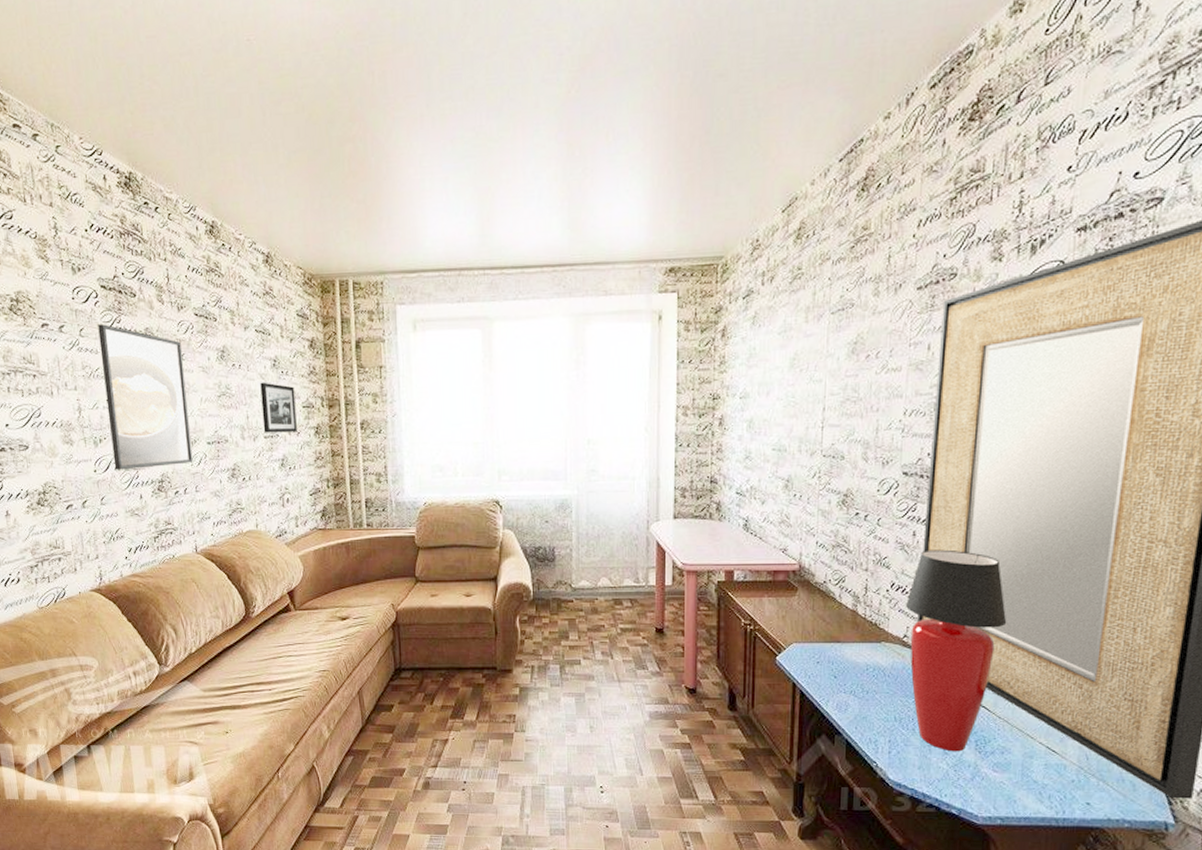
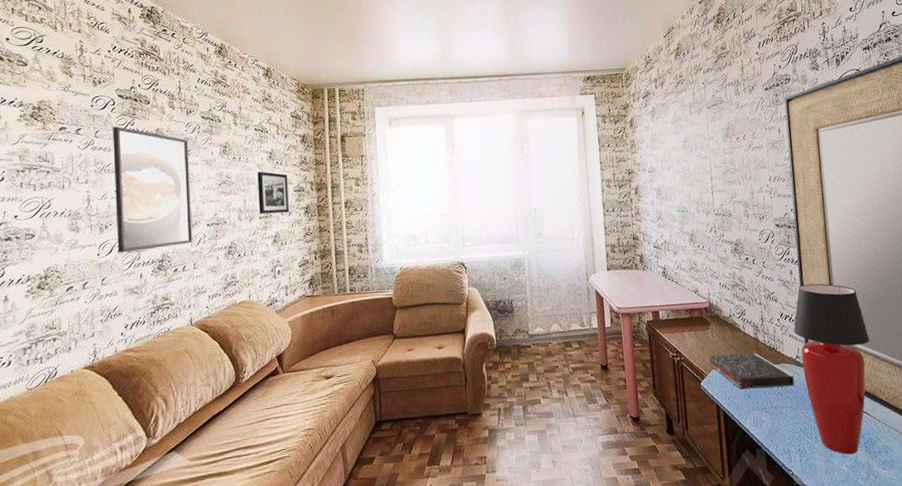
book: none [790,627,897,670] -> present [709,352,795,390]

